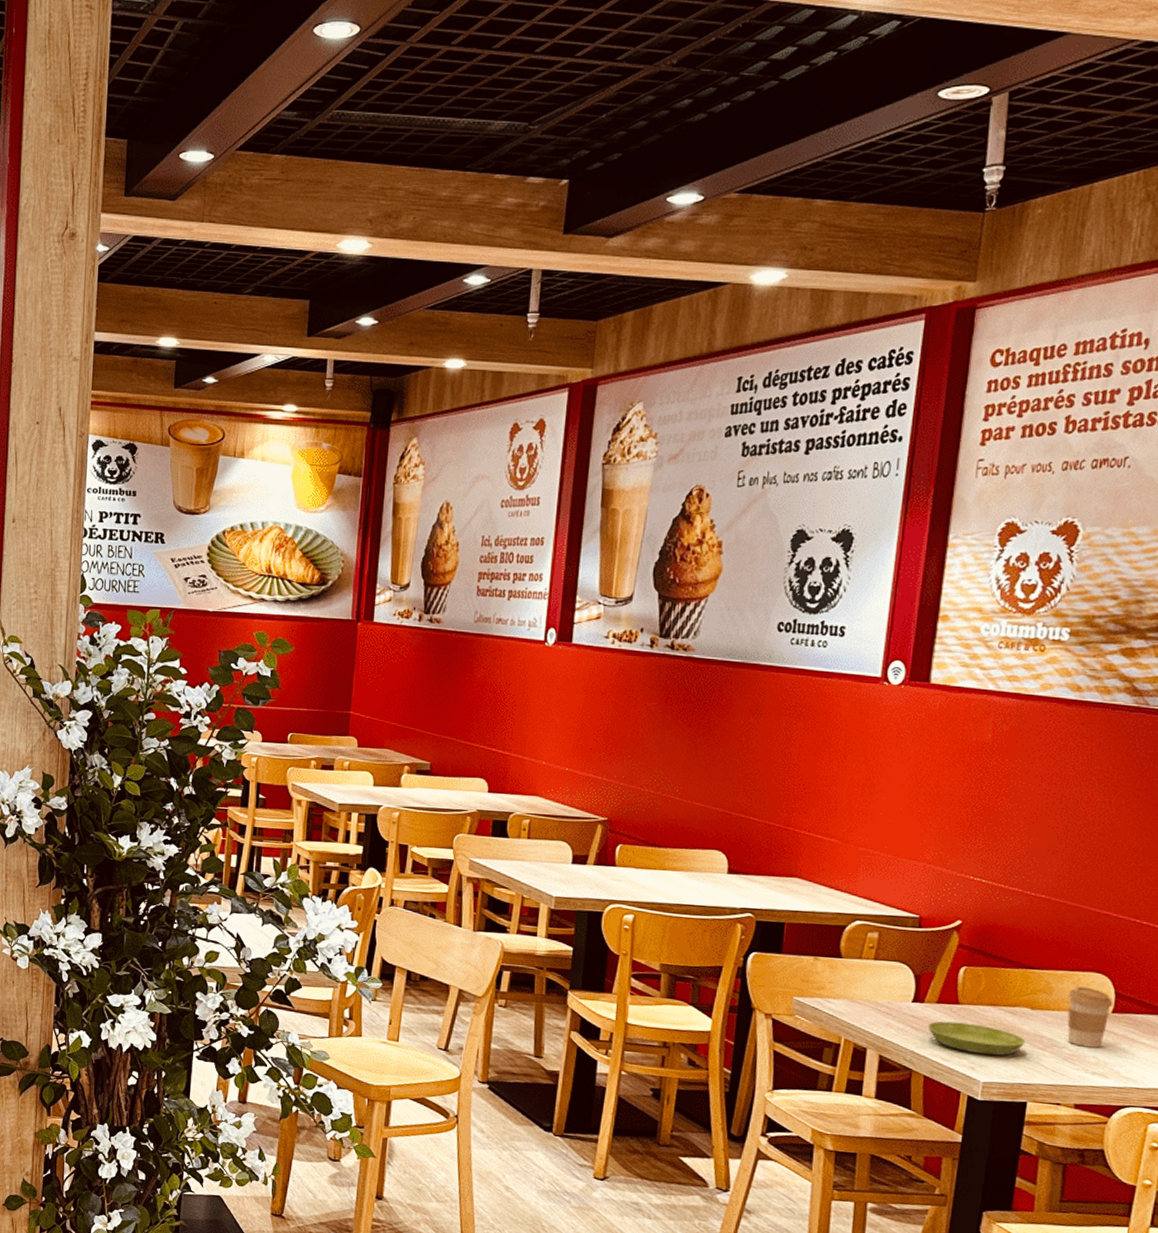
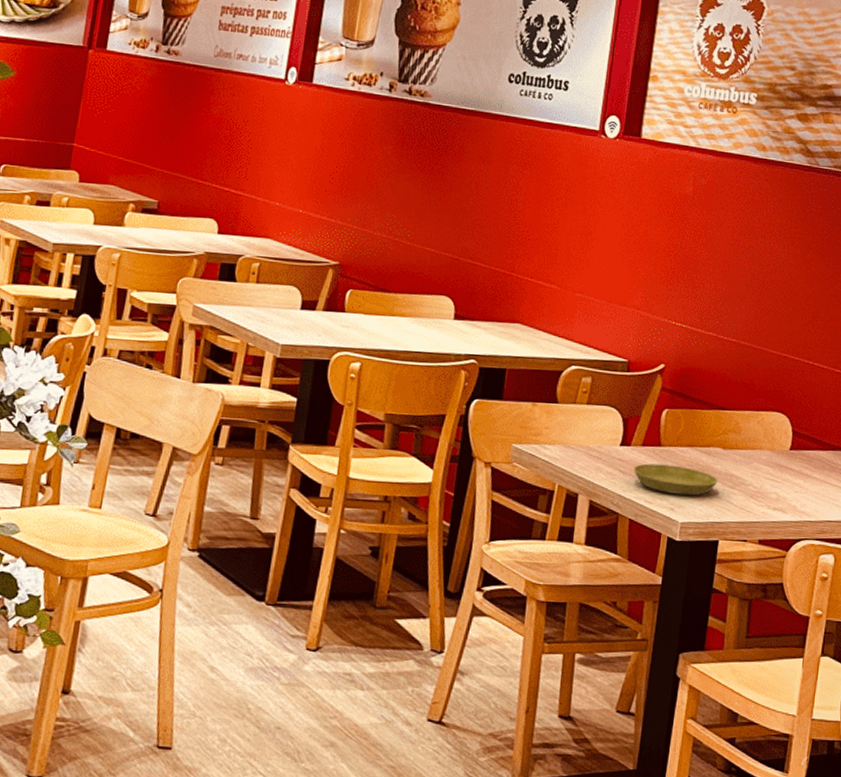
coffee cup: present [1067,986,1113,1048] -> none [753,426,791,484]

